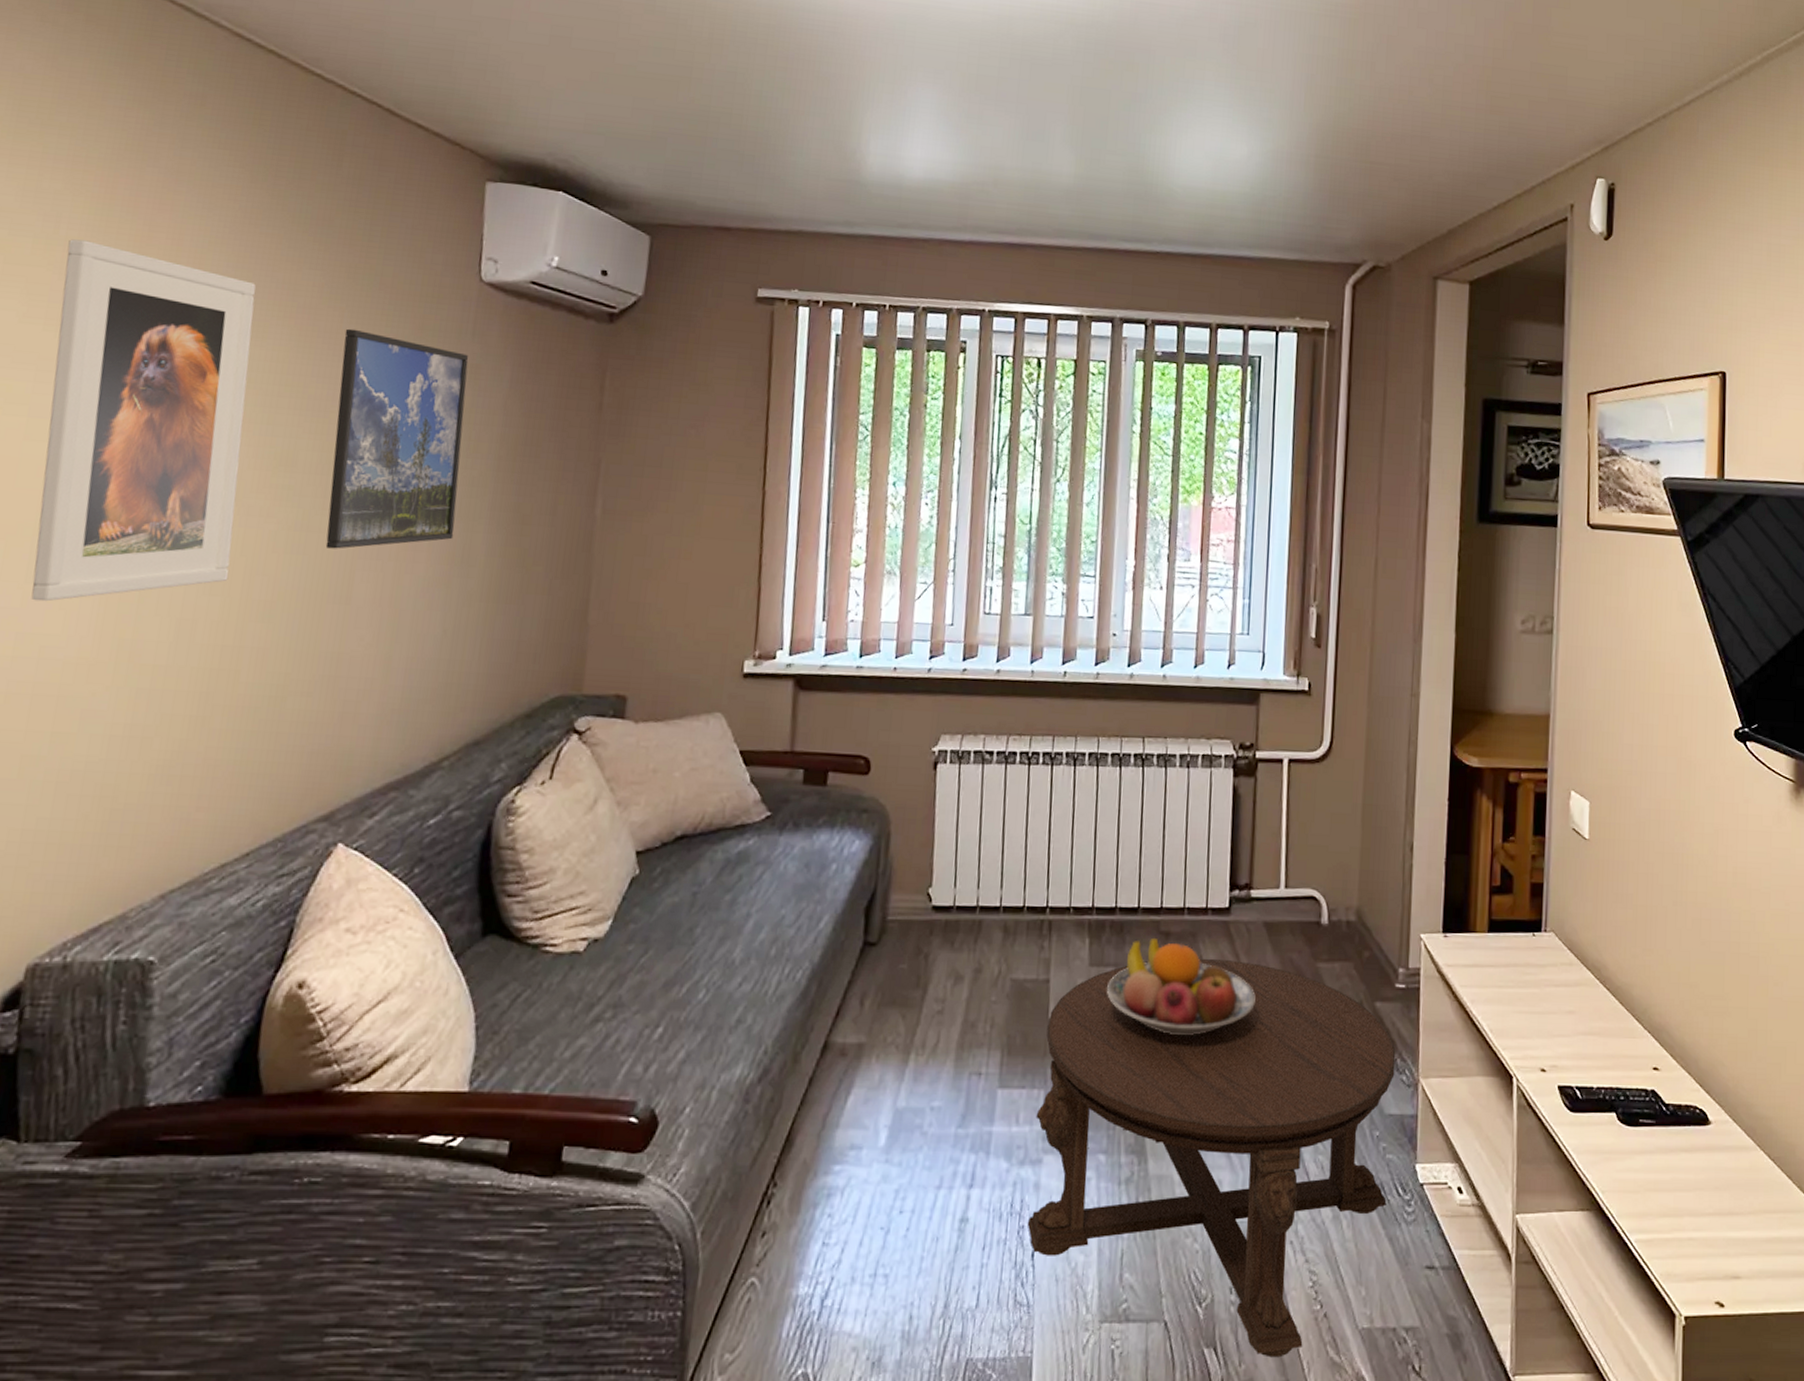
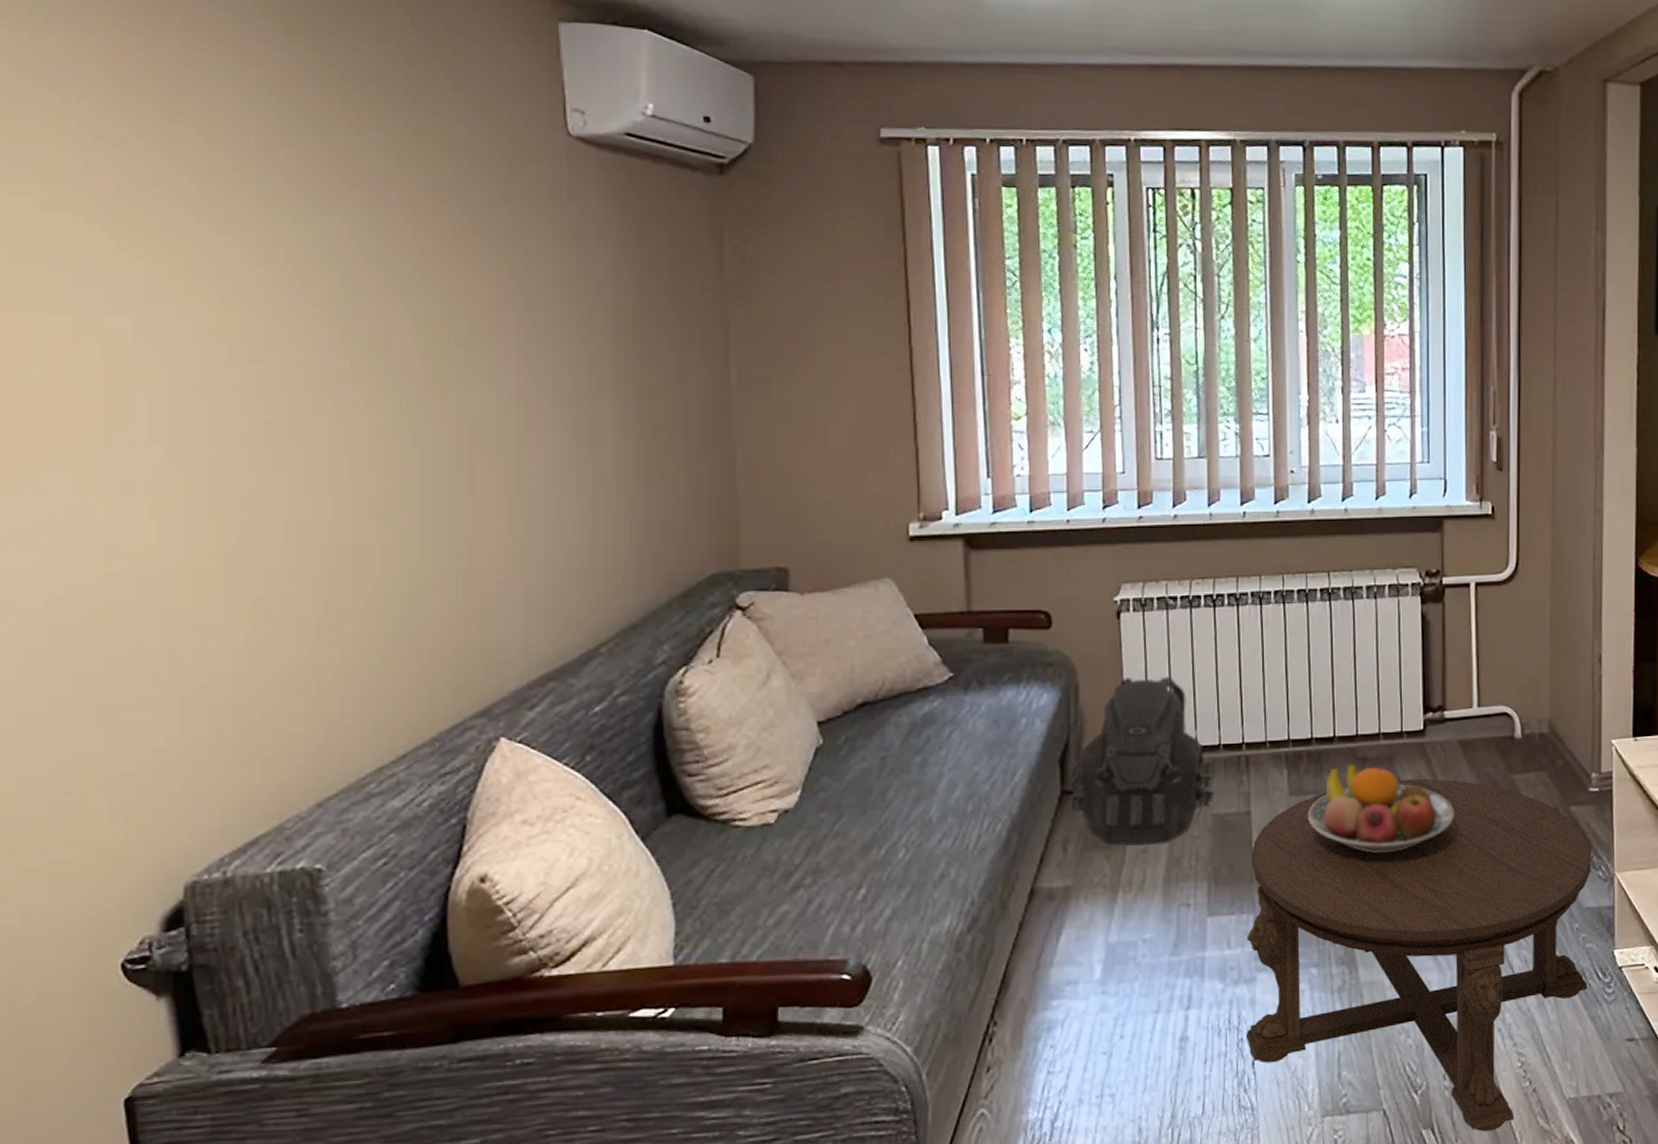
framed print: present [31,239,256,602] -> none [82,111,335,513]
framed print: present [325,328,469,549] -> none [422,196,578,437]
backpack: none [872,830,1015,1008] -> present [1071,676,1215,847]

